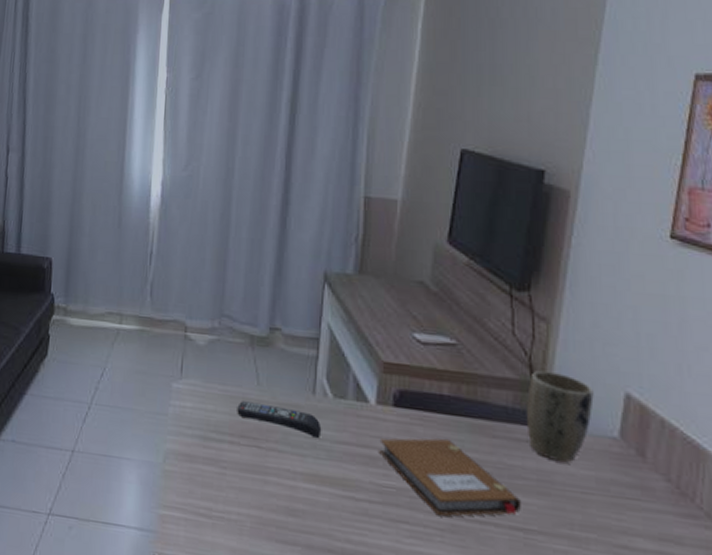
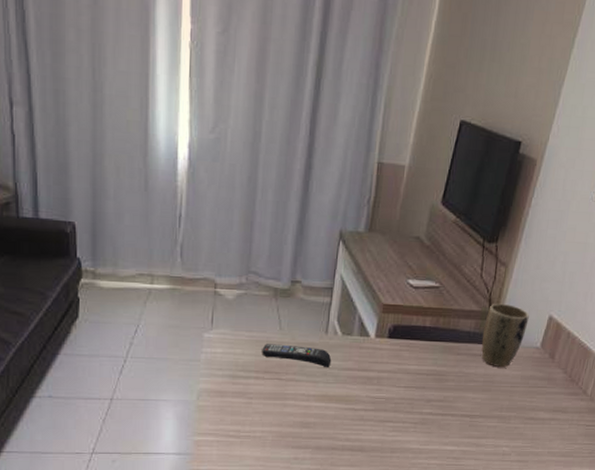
notebook: present [379,438,522,516] -> none [375,358,472,414]

